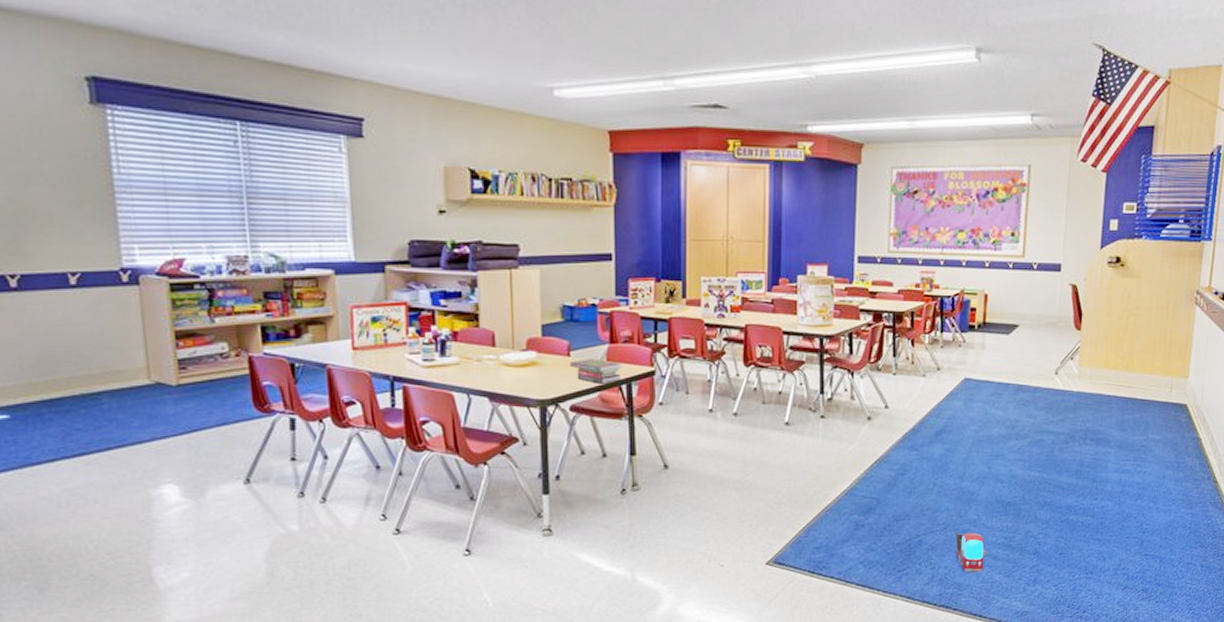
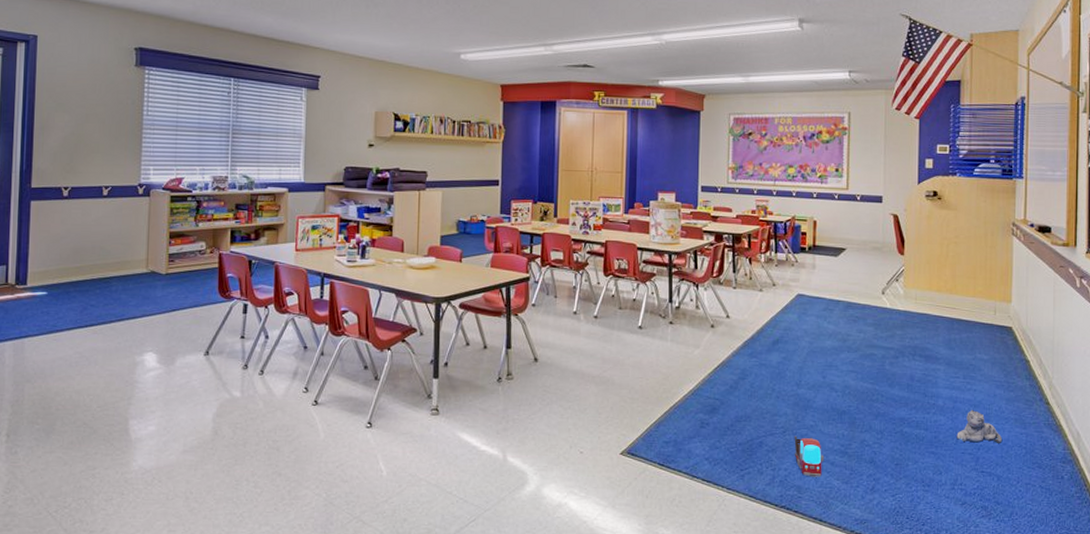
books: present [570,358,622,384] -> none [461,265,503,286]
plush toy: none [1122,492,1168,527] -> present [956,409,1003,443]

